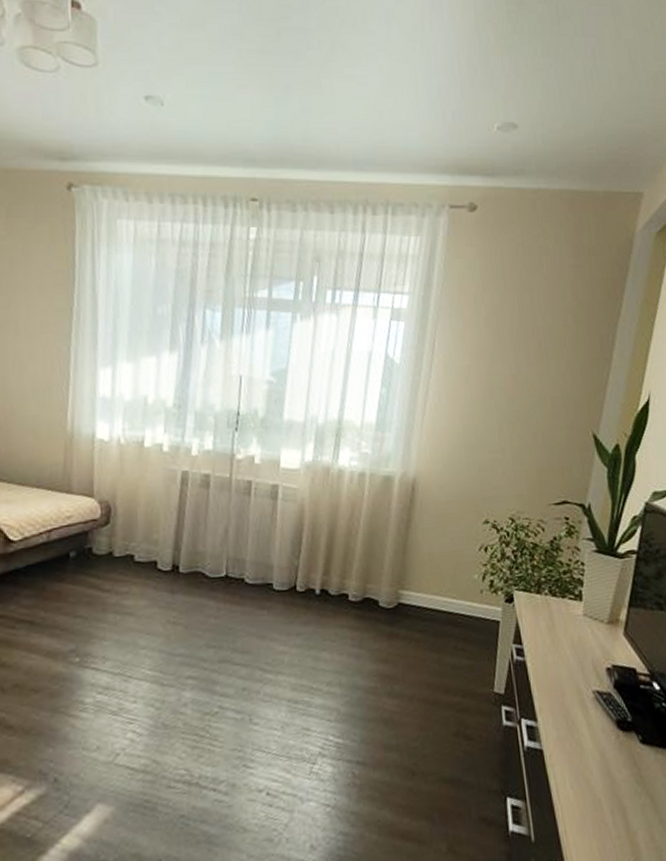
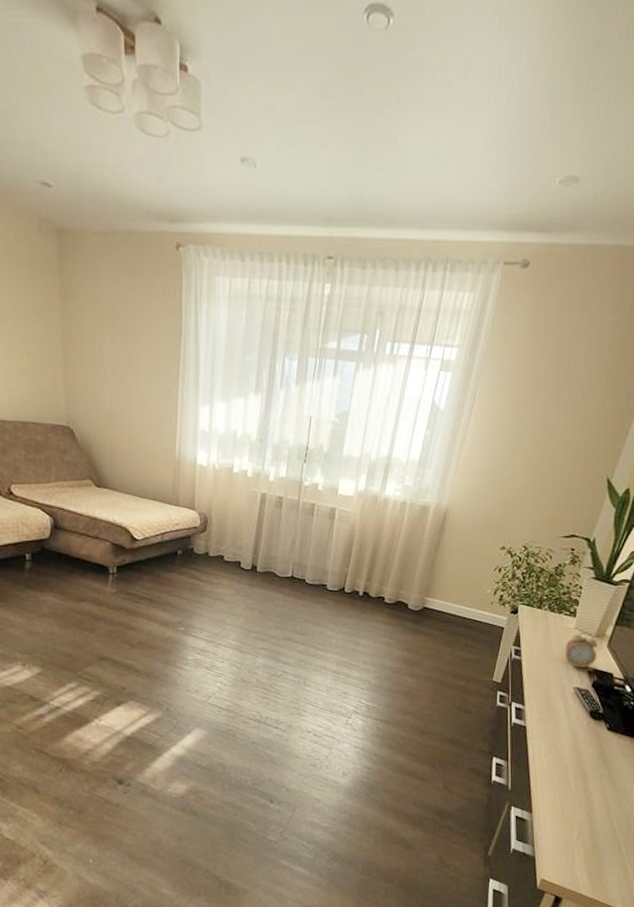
alarm clock: none [575,618,614,665] -> present [565,632,598,668]

